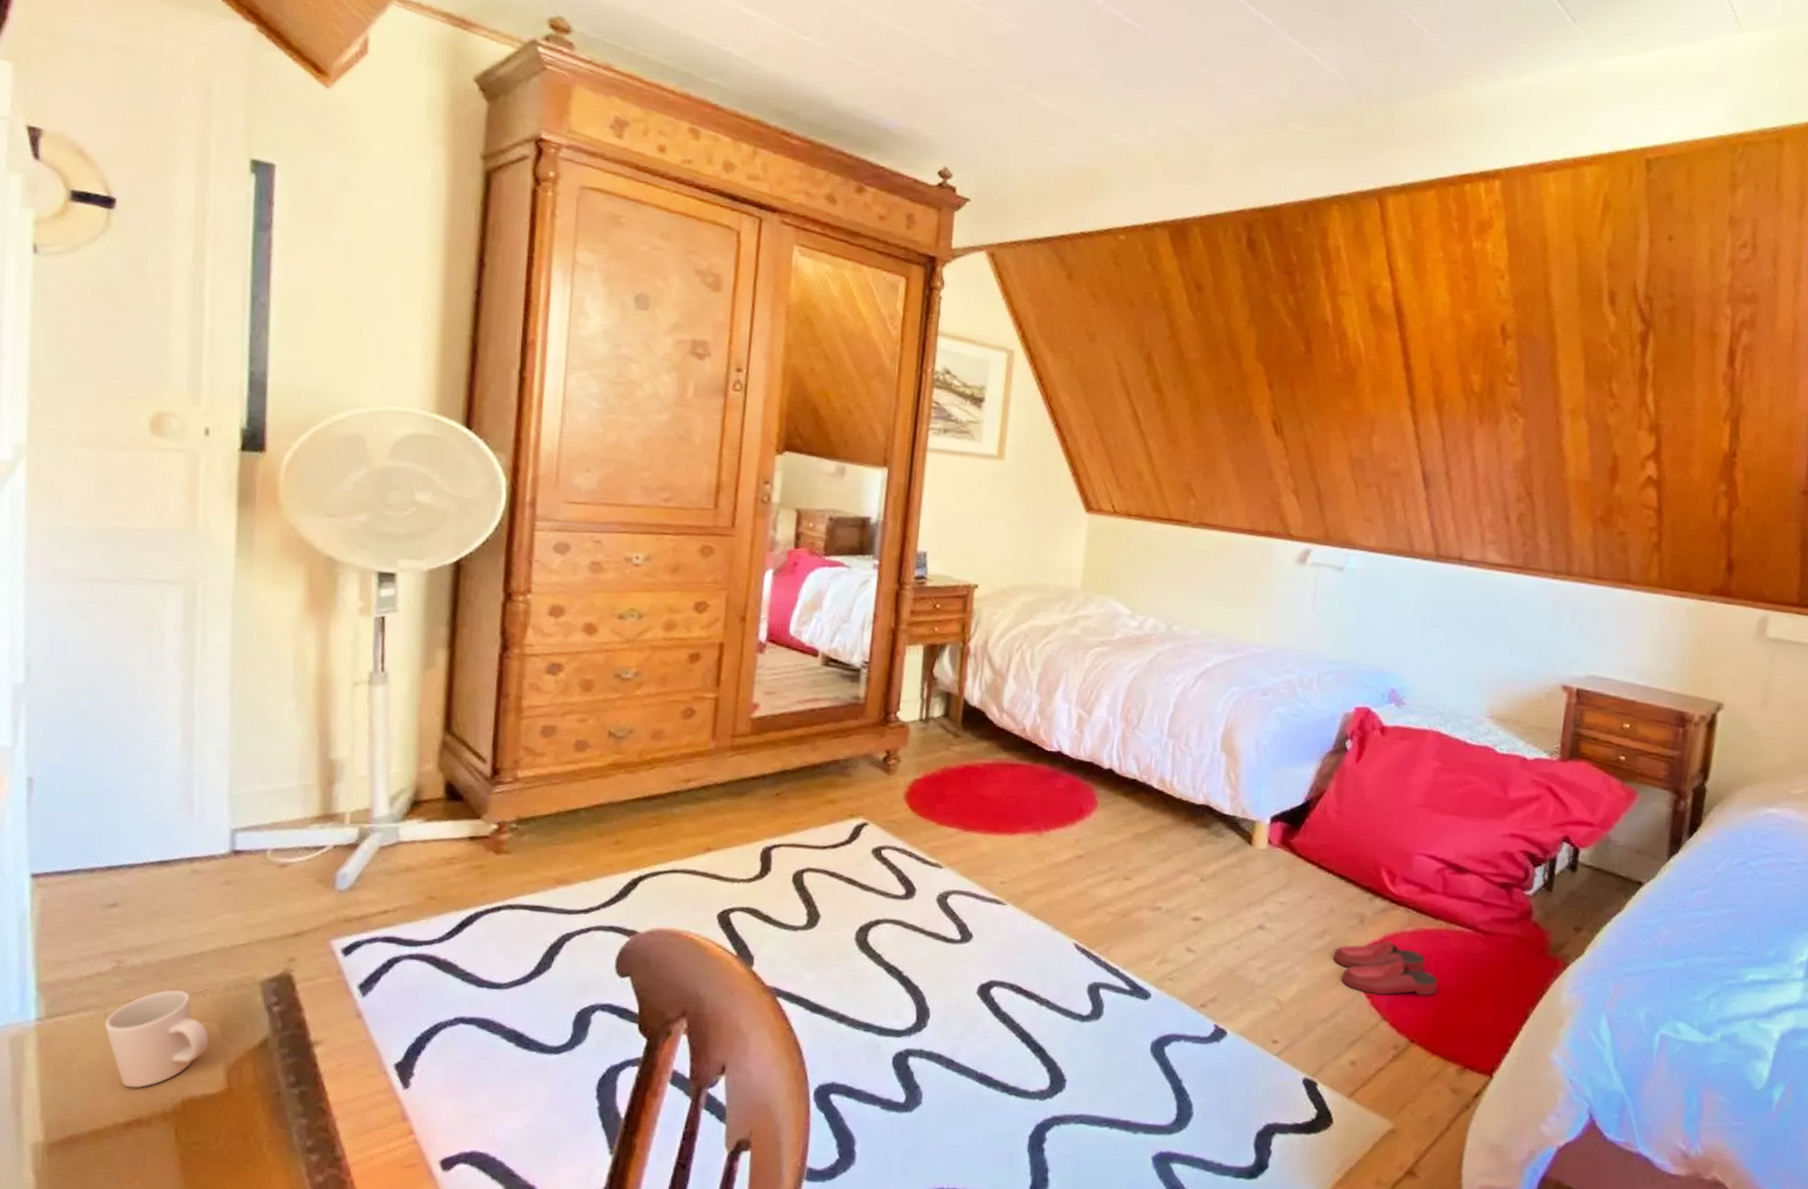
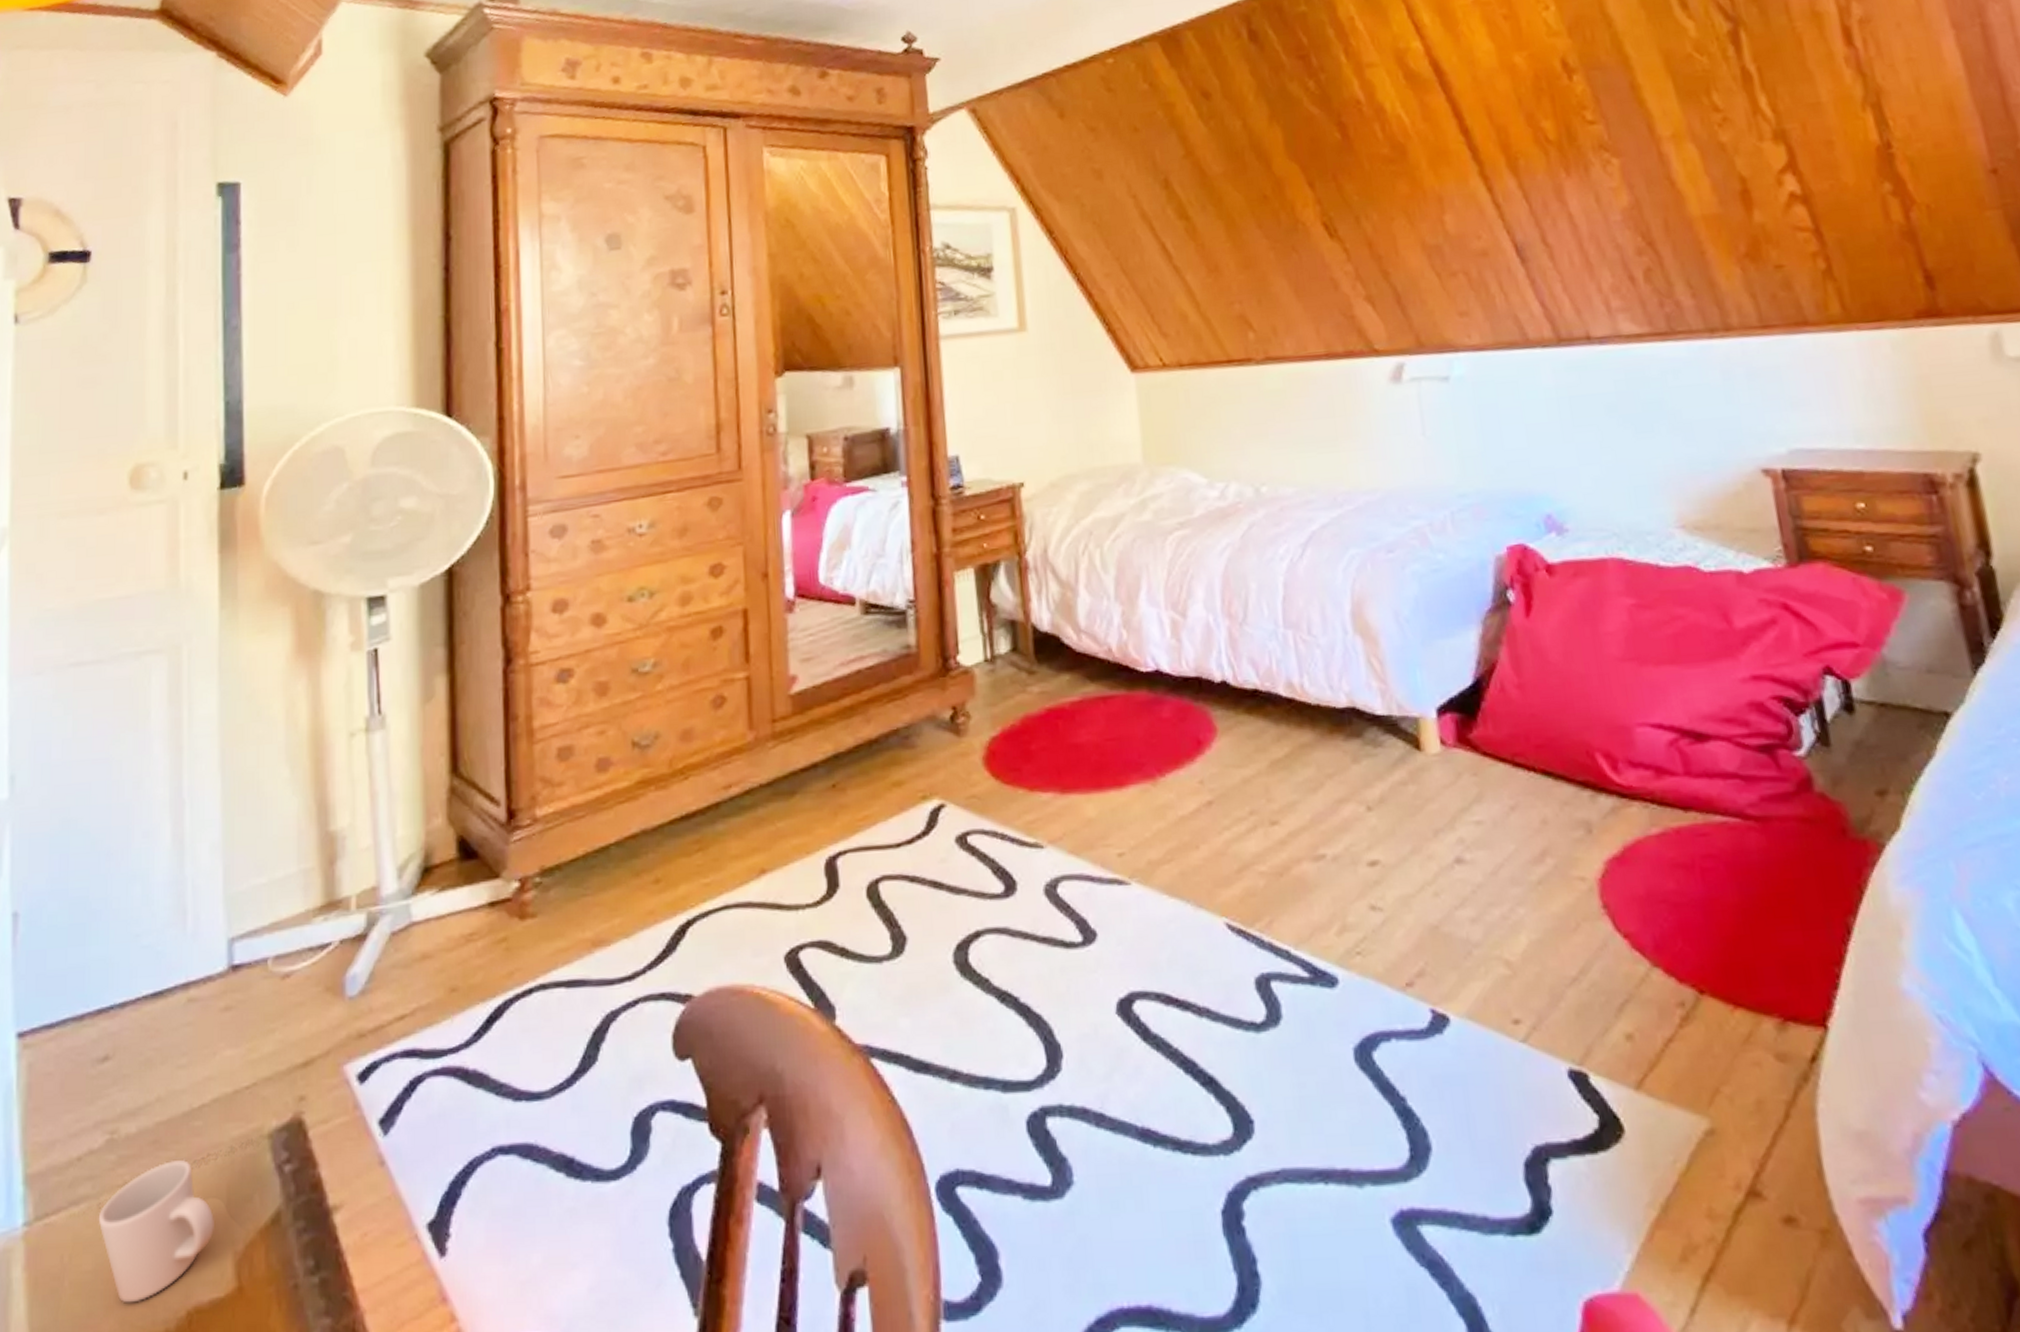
slippers: present [1333,940,1438,997] -> none [1562,851,1716,931]

